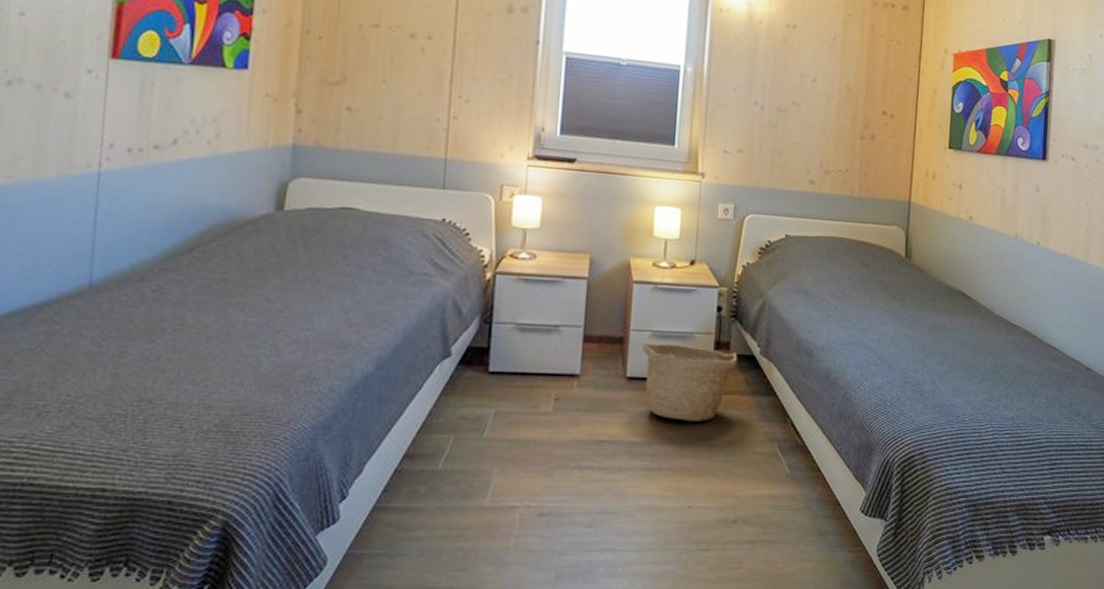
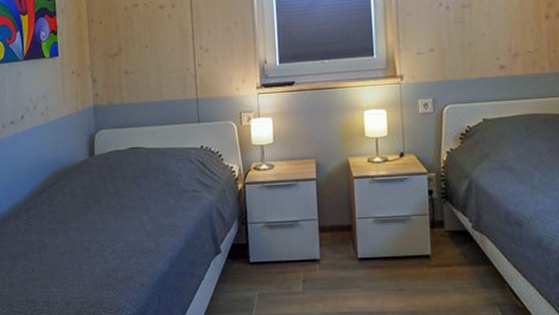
basket: present [641,342,738,422] -> none [367,226,453,292]

